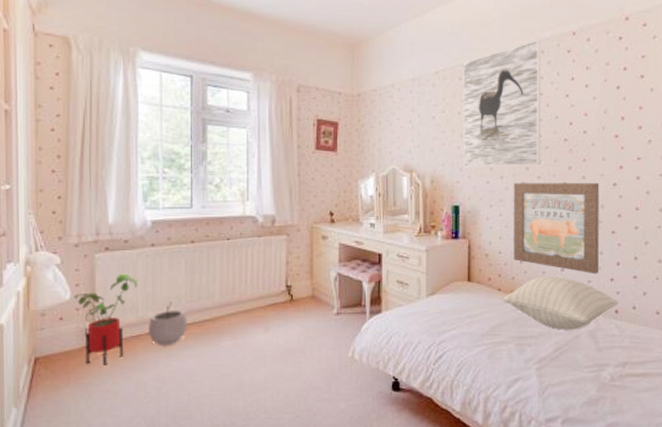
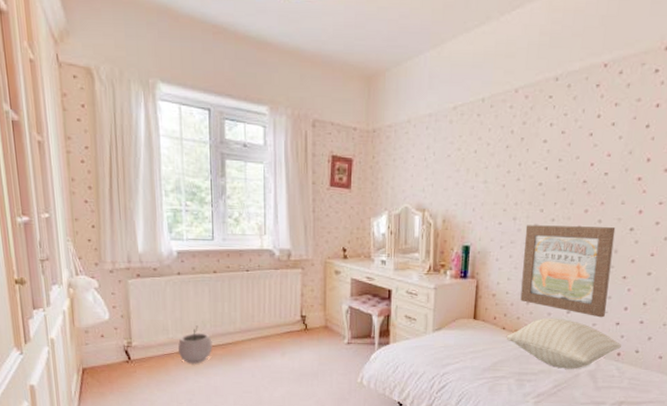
house plant: present [74,273,139,366] -> none [112,298,168,378]
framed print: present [463,39,541,168] -> none [477,72,569,208]

